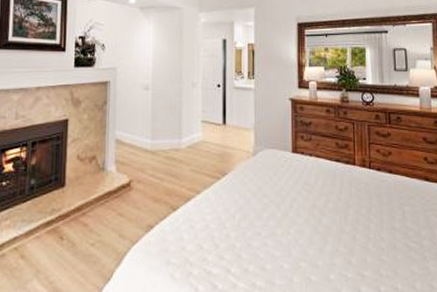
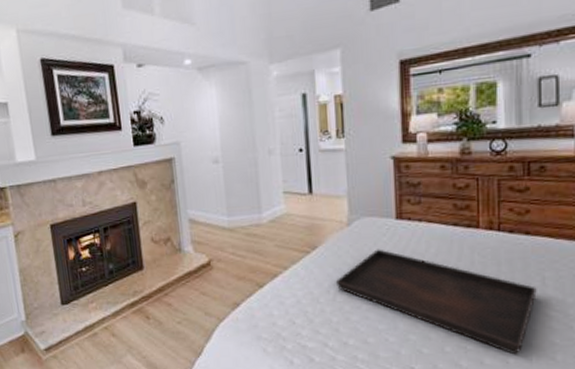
serving tray: none [240,178,399,283] -> present [335,249,537,355]

